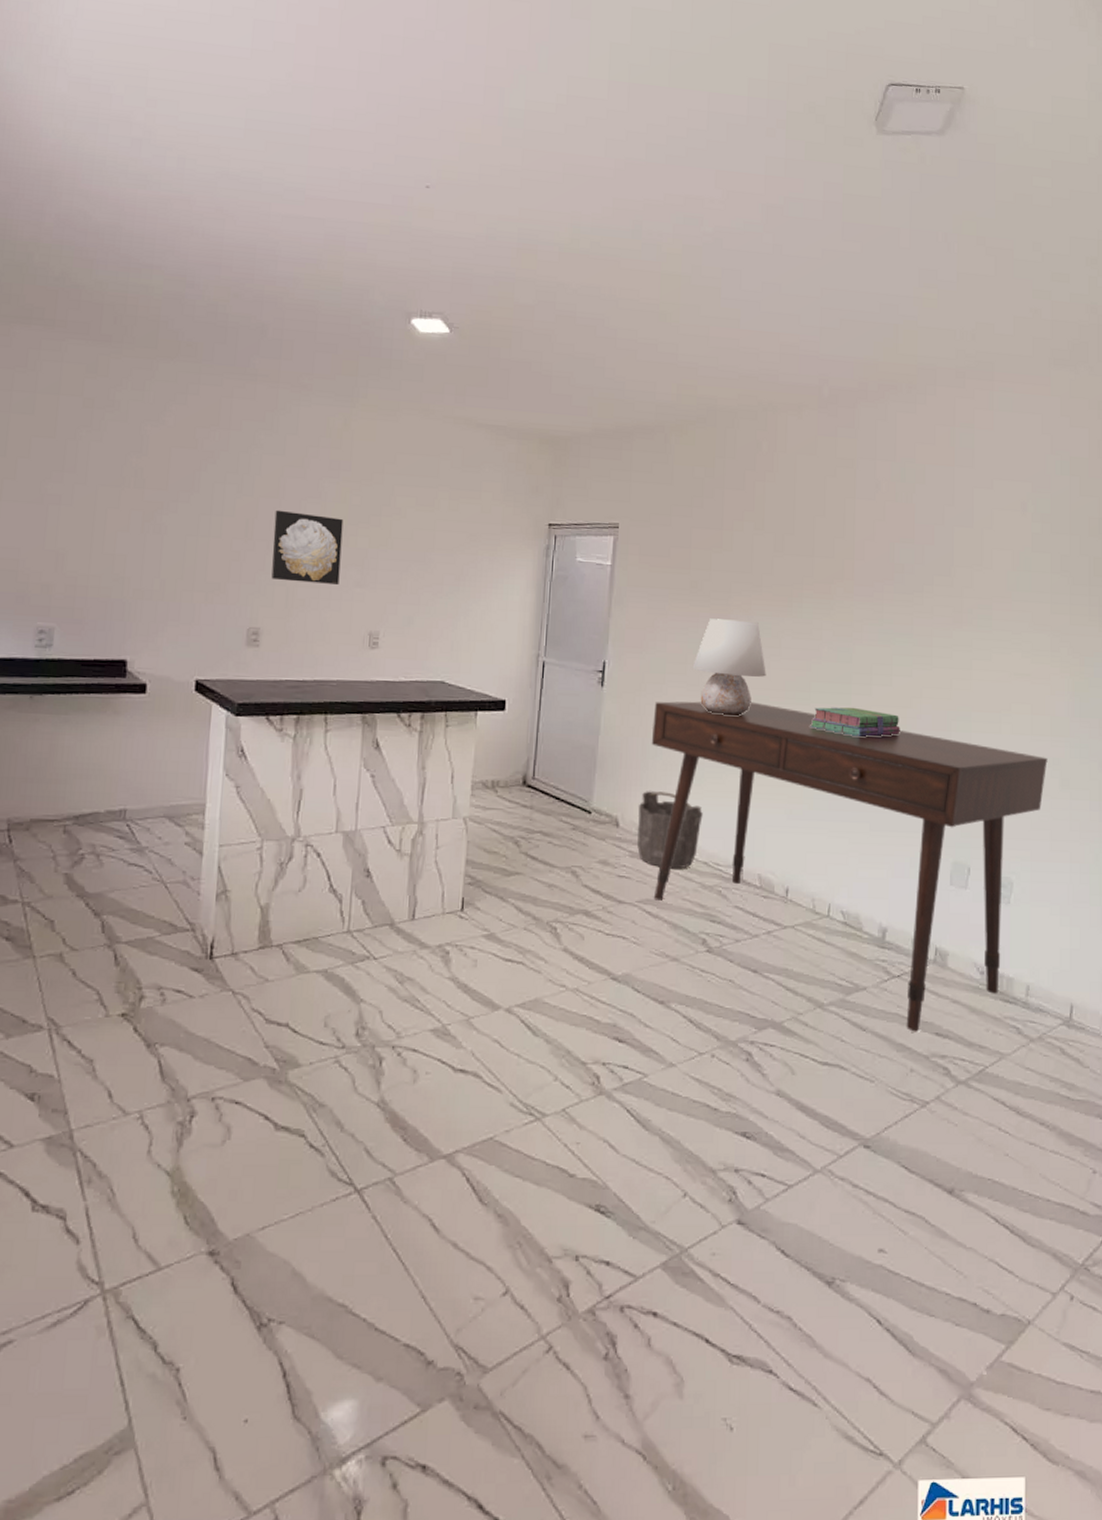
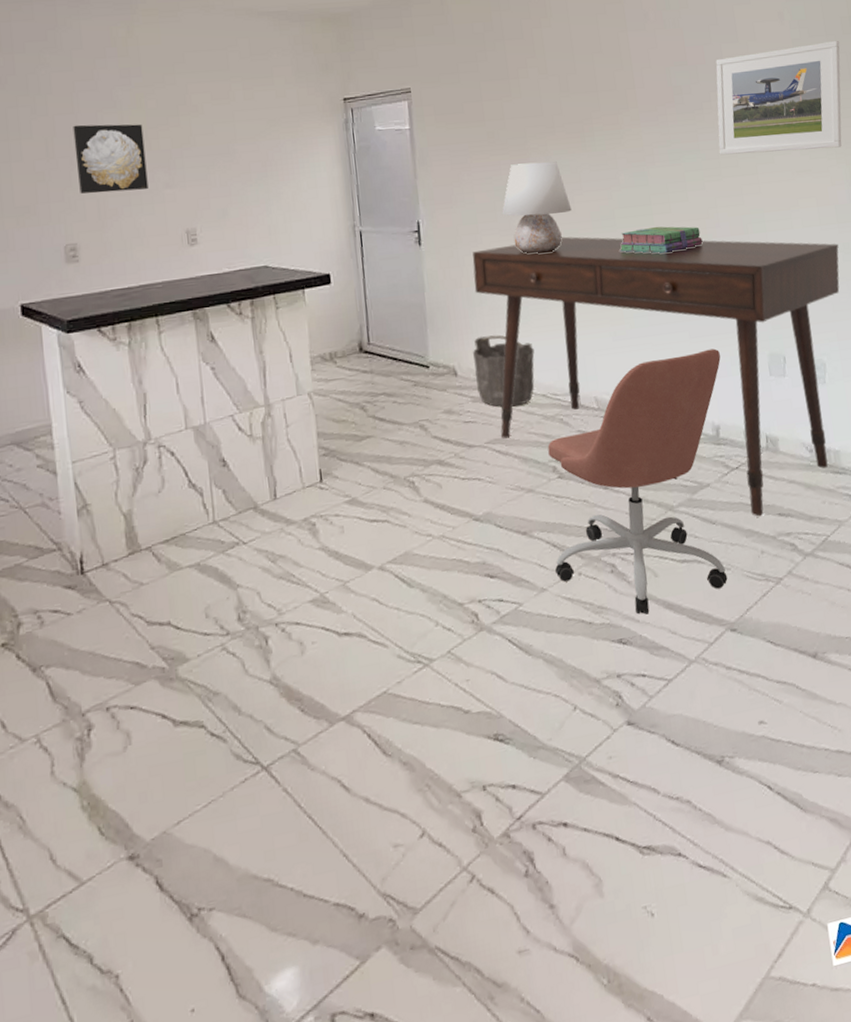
office chair: none [688,845,900,1112] -> present [547,348,728,615]
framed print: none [933,541,1084,656] -> present [715,40,842,155]

